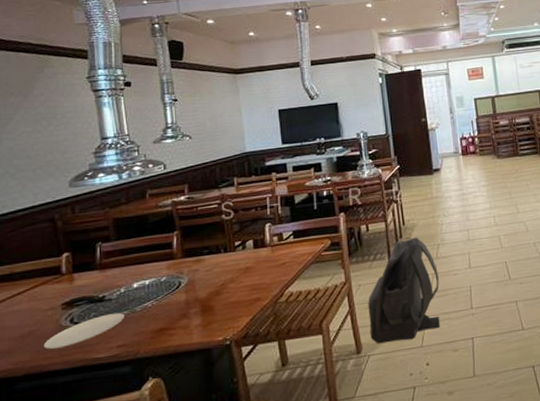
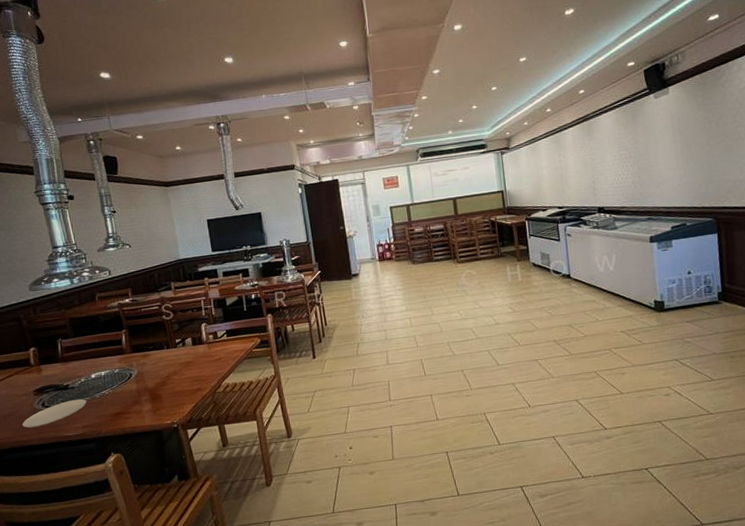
backpack: present [368,237,440,344] -> none [296,336,362,430]

